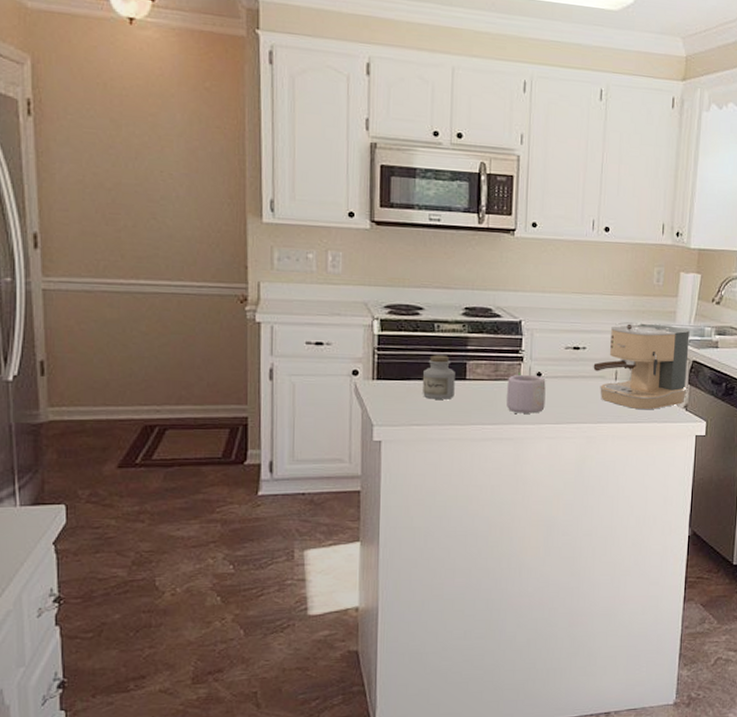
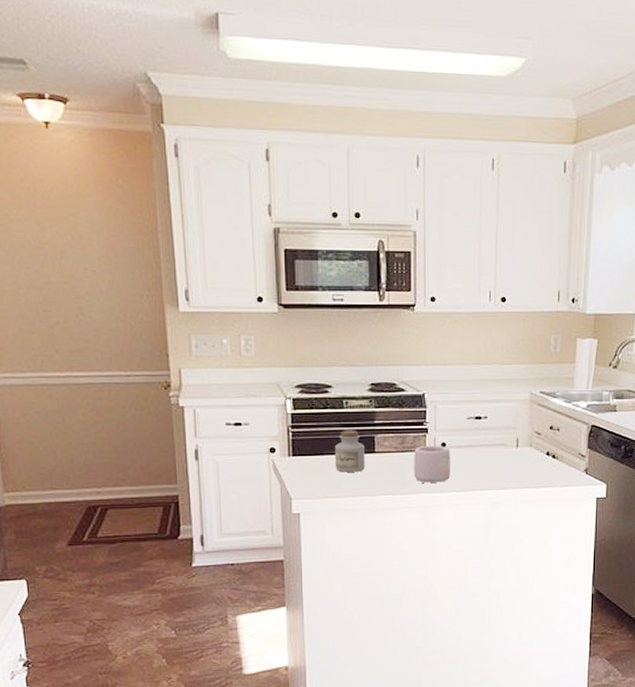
coffee maker: present [593,321,690,409] -> none [495,389,588,474]

